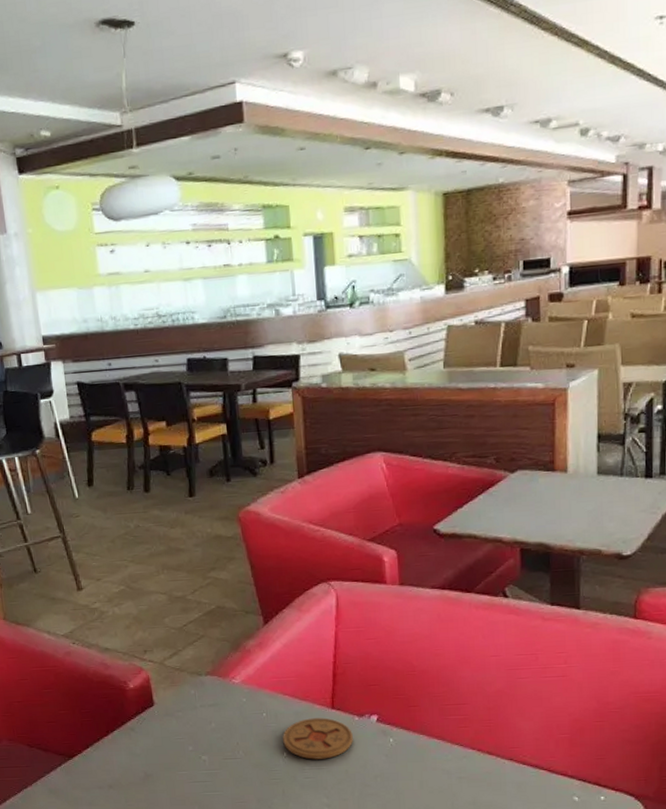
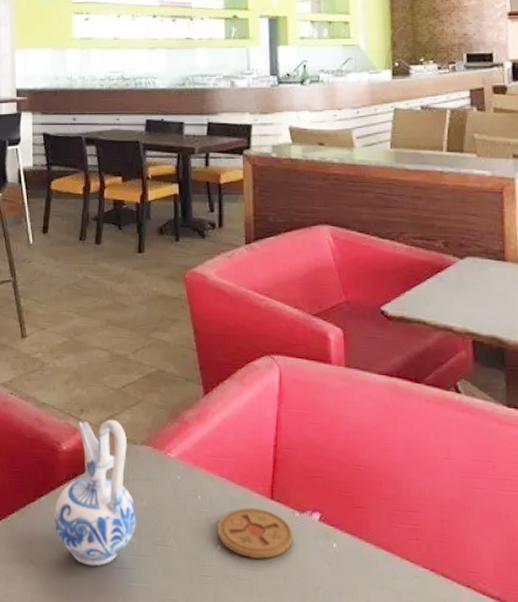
ceramic pitcher: none [127,656,207,784] -> present [54,419,136,566]

